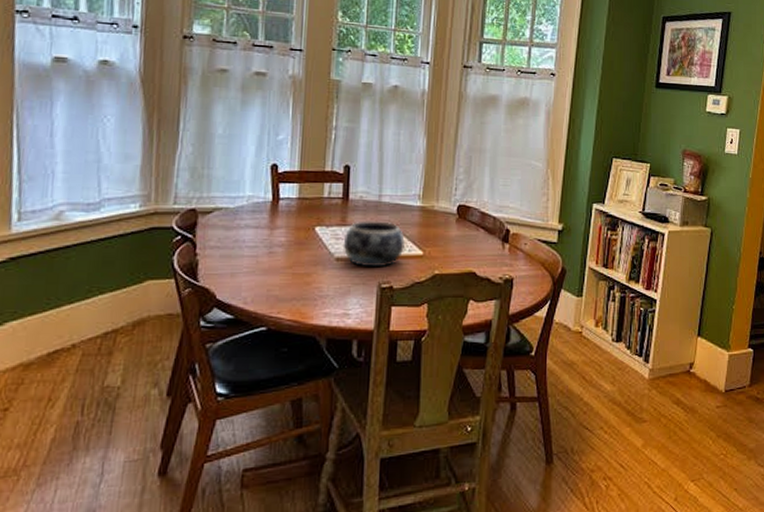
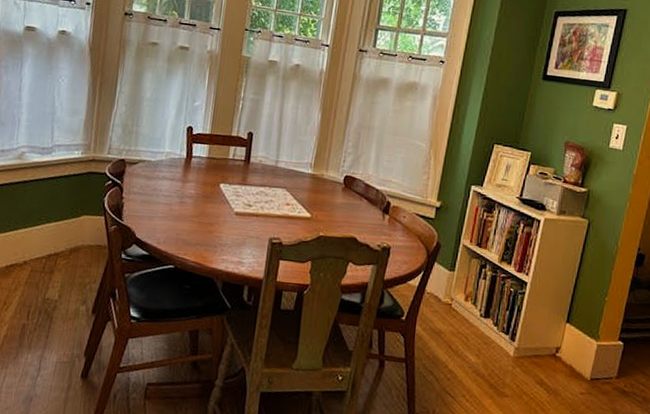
decorative bowl: present [343,221,405,268] -> none [242,182,296,225]

